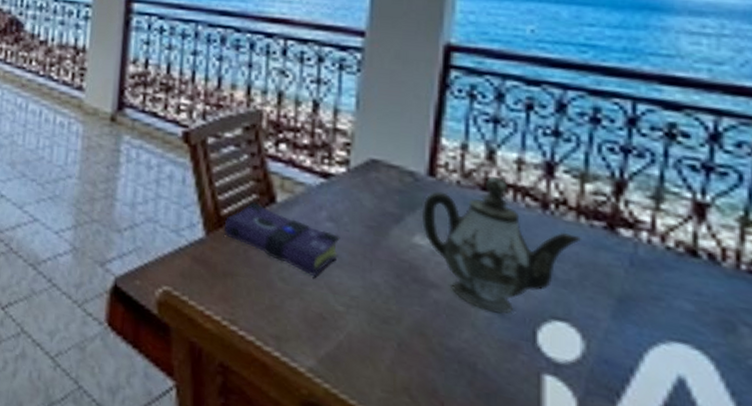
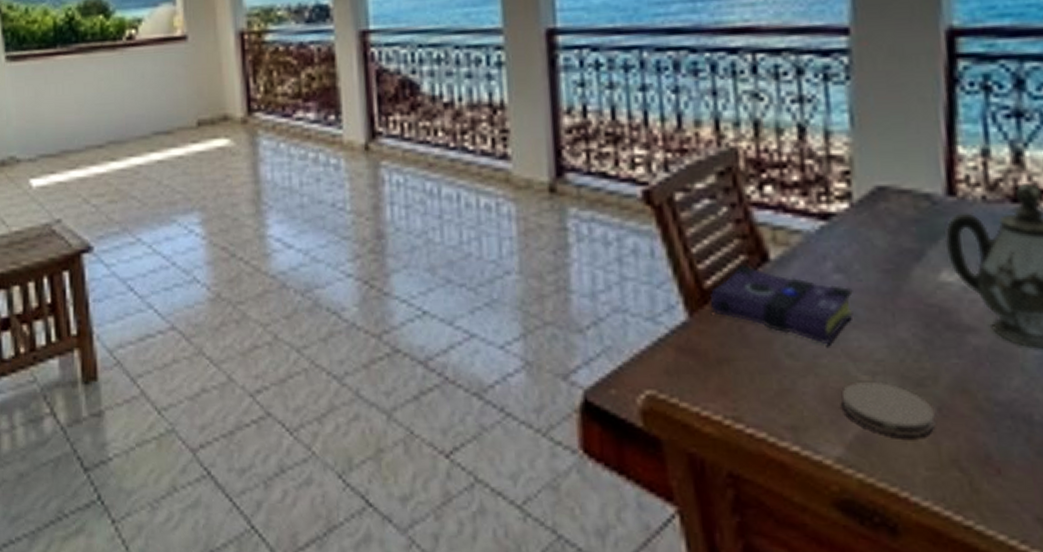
coaster: none [319,310,395,364] -> present [842,381,936,436]

